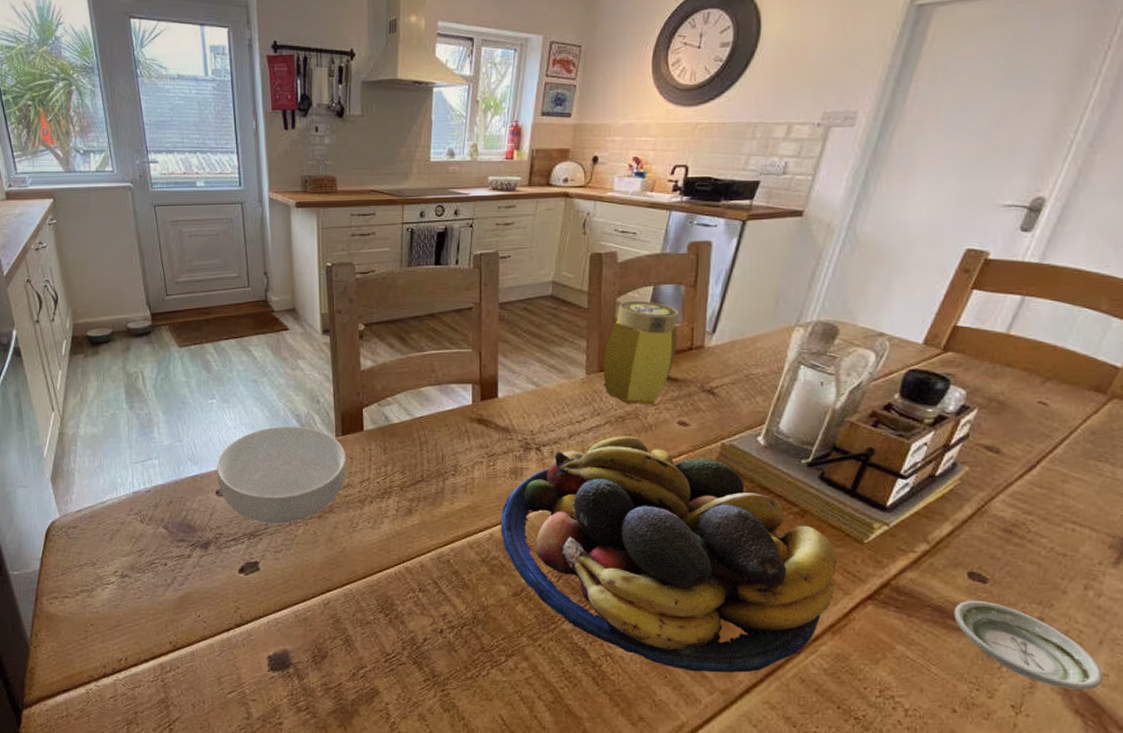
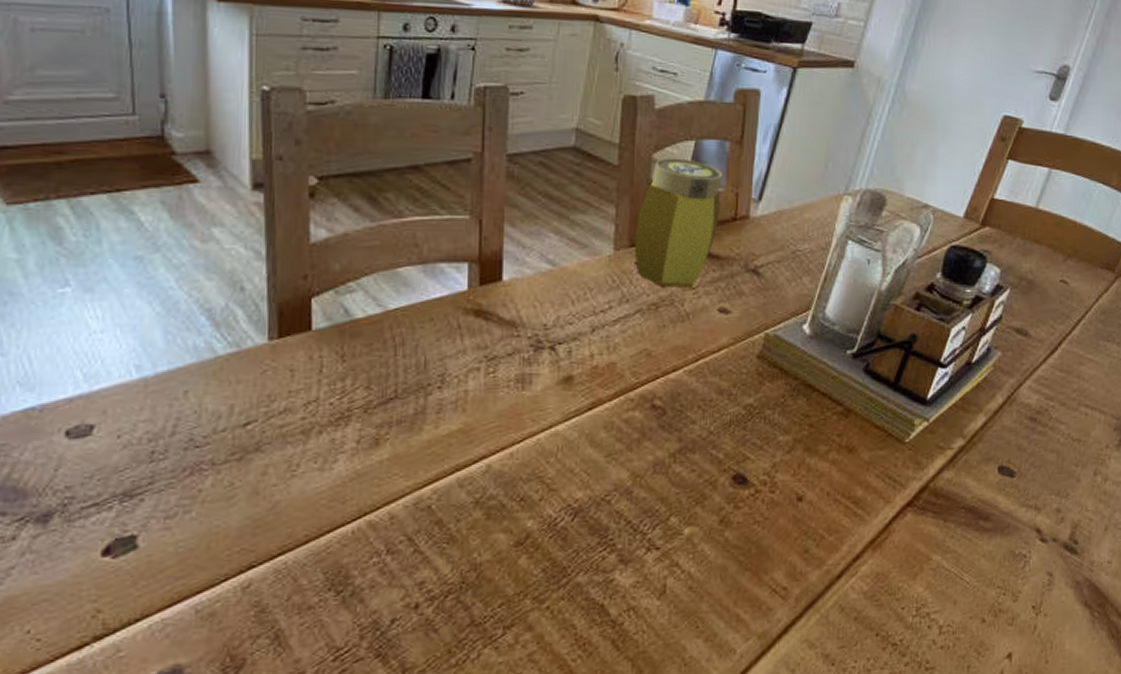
cereal bowl: present [216,426,346,524] -> none [67,326,284,476]
fruit bowl: present [501,436,837,673] -> none [502,328,879,616]
saucer: present [954,601,1104,690] -> none [985,497,1108,581]

